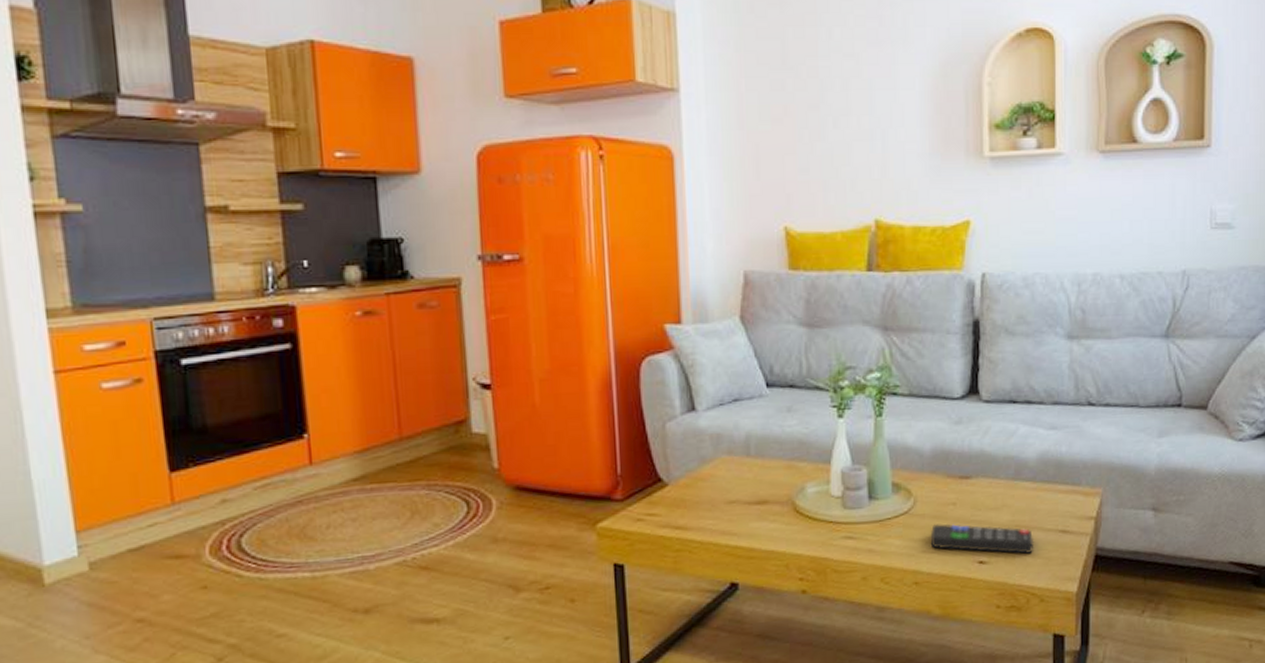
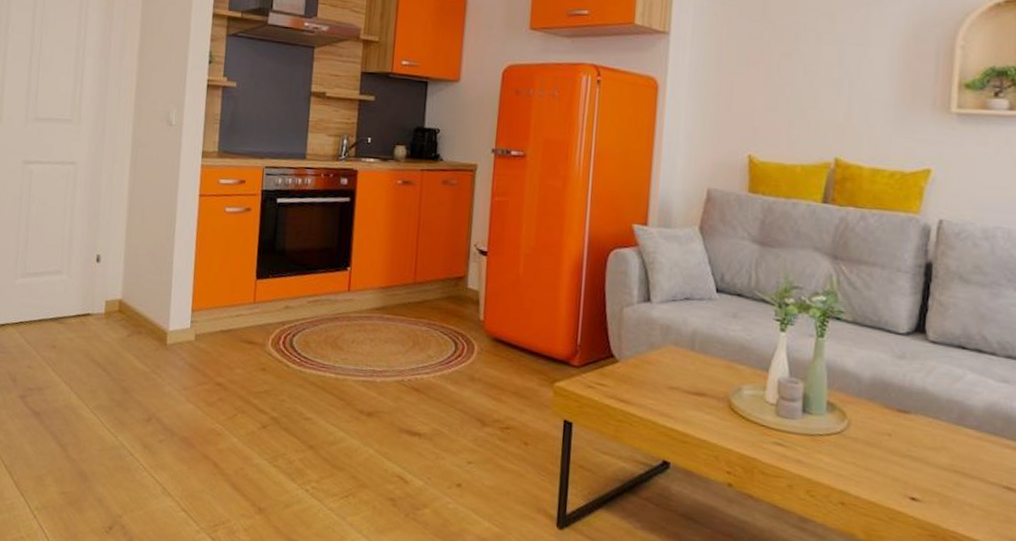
remote control: present [931,523,1034,554] -> none [862,450,974,502]

